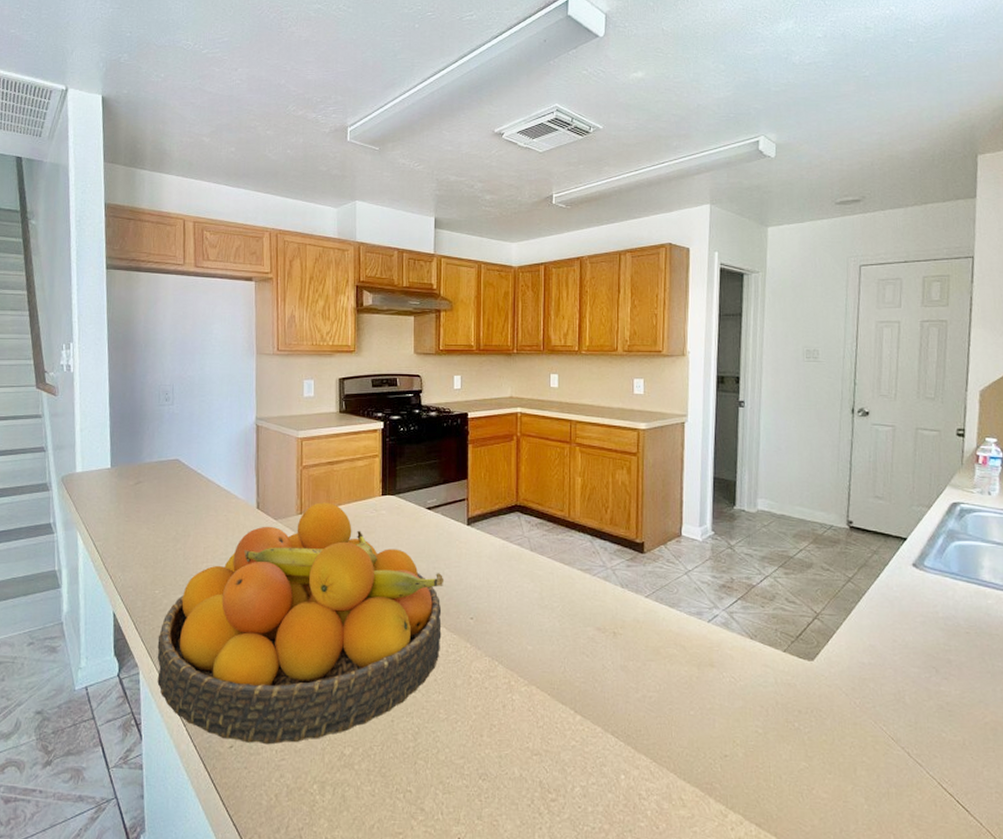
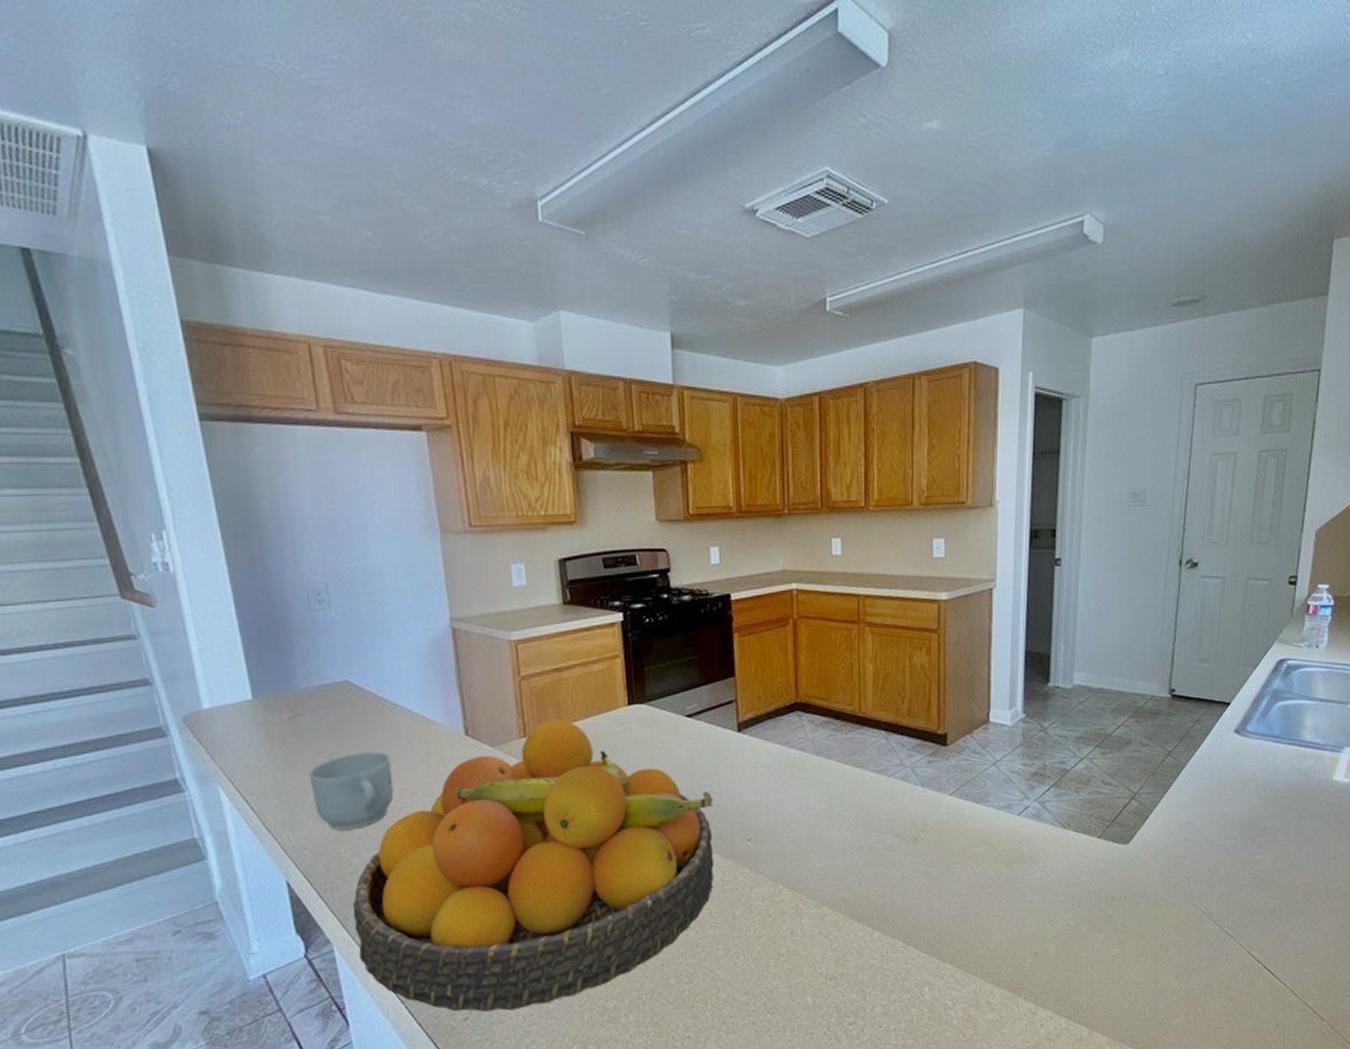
mug: none [141,515,201,576] -> present [308,751,394,831]

